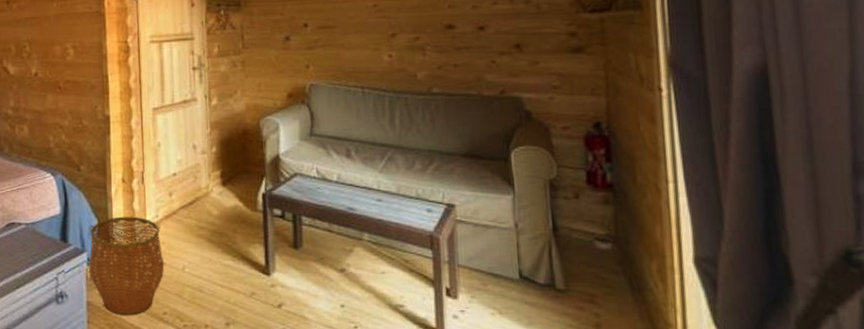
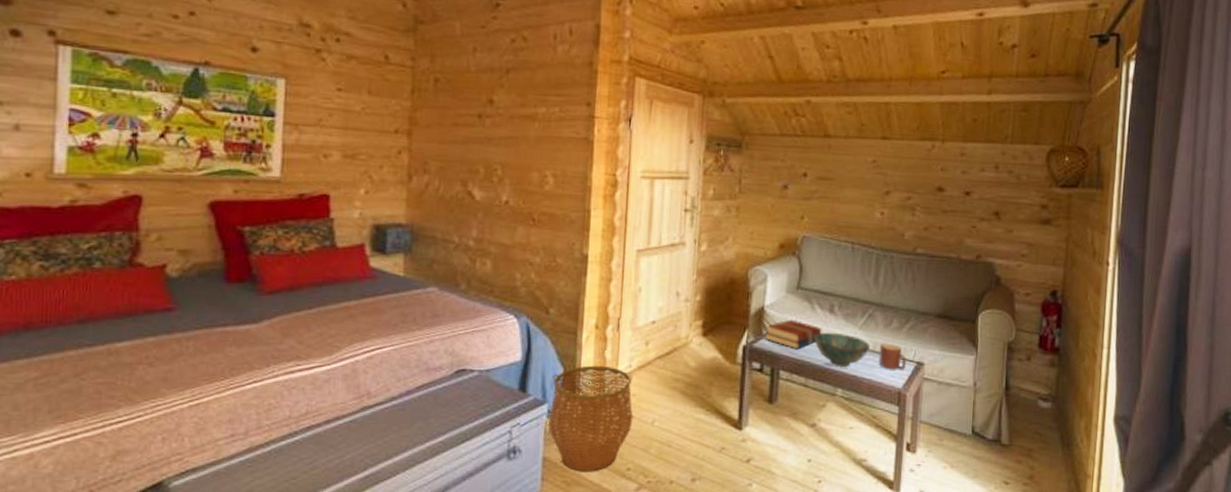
books: none [283,166,340,195] -> present [765,319,821,350]
decorative bowl: none [333,177,394,211] -> present [814,332,871,367]
mug: none [403,185,435,214] -> present [878,343,906,371]

